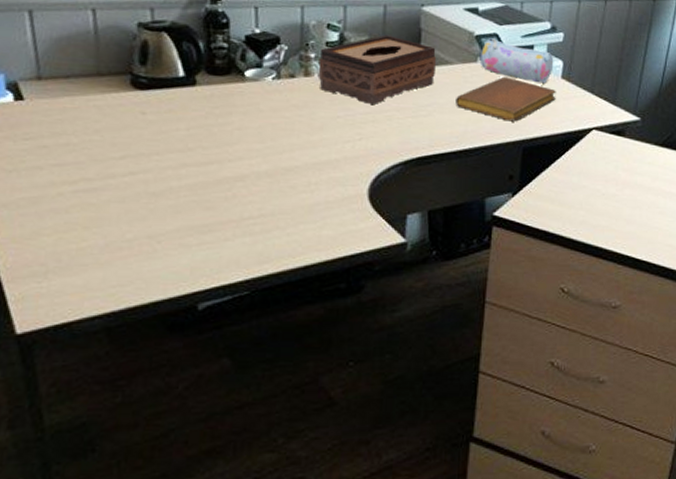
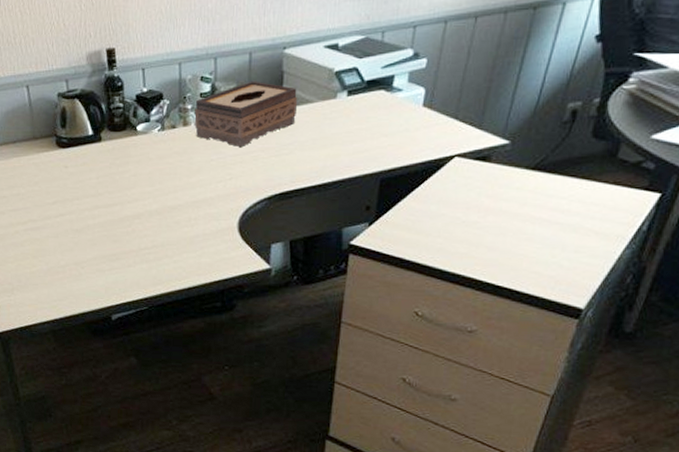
notebook: present [456,76,556,122] -> none [315,110,417,154]
pencil case: present [479,38,554,84] -> none [339,72,416,114]

